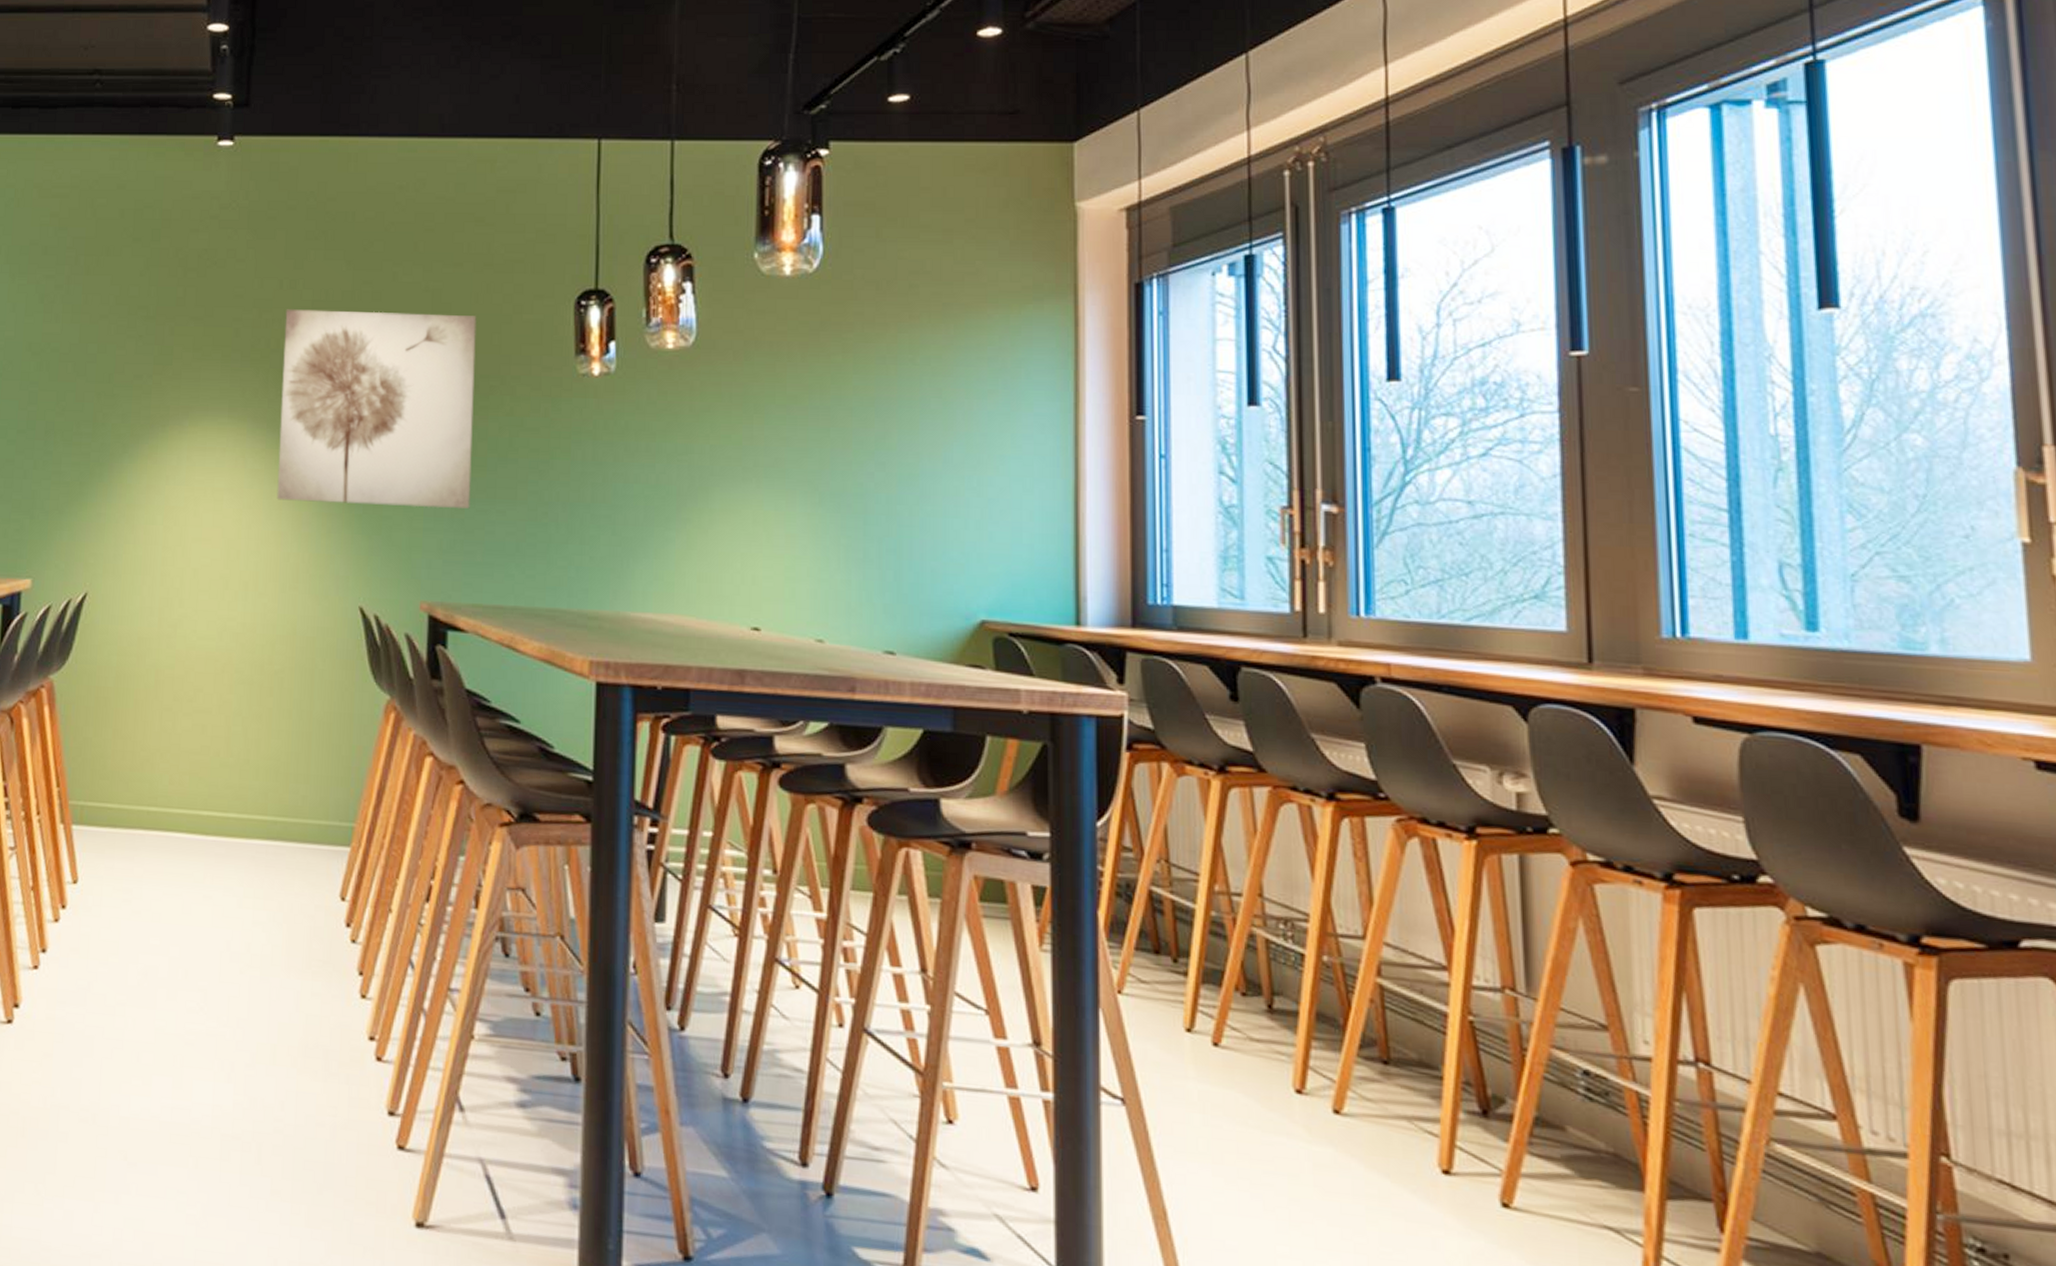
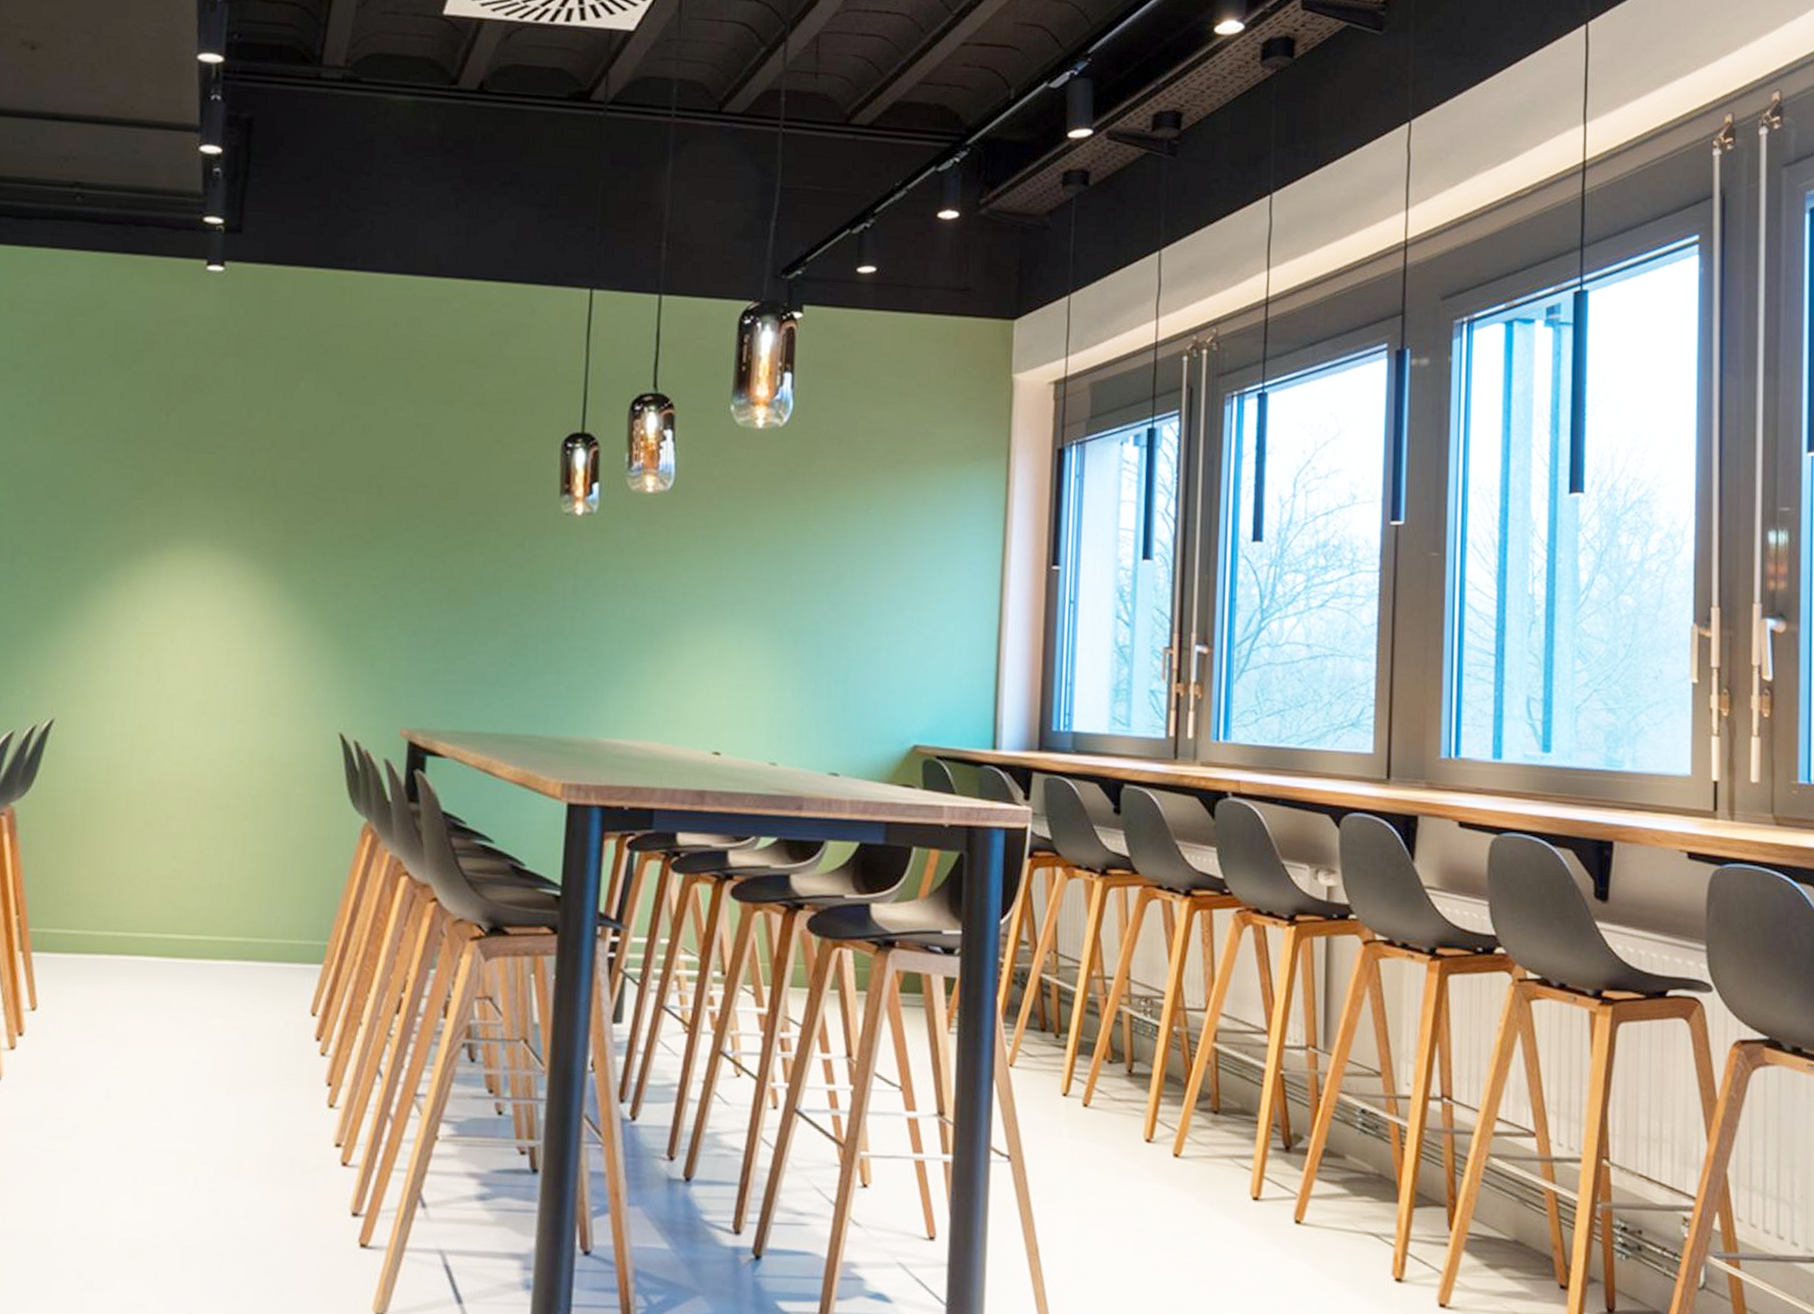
wall art: present [276,309,477,509] -> none [258,439,466,640]

